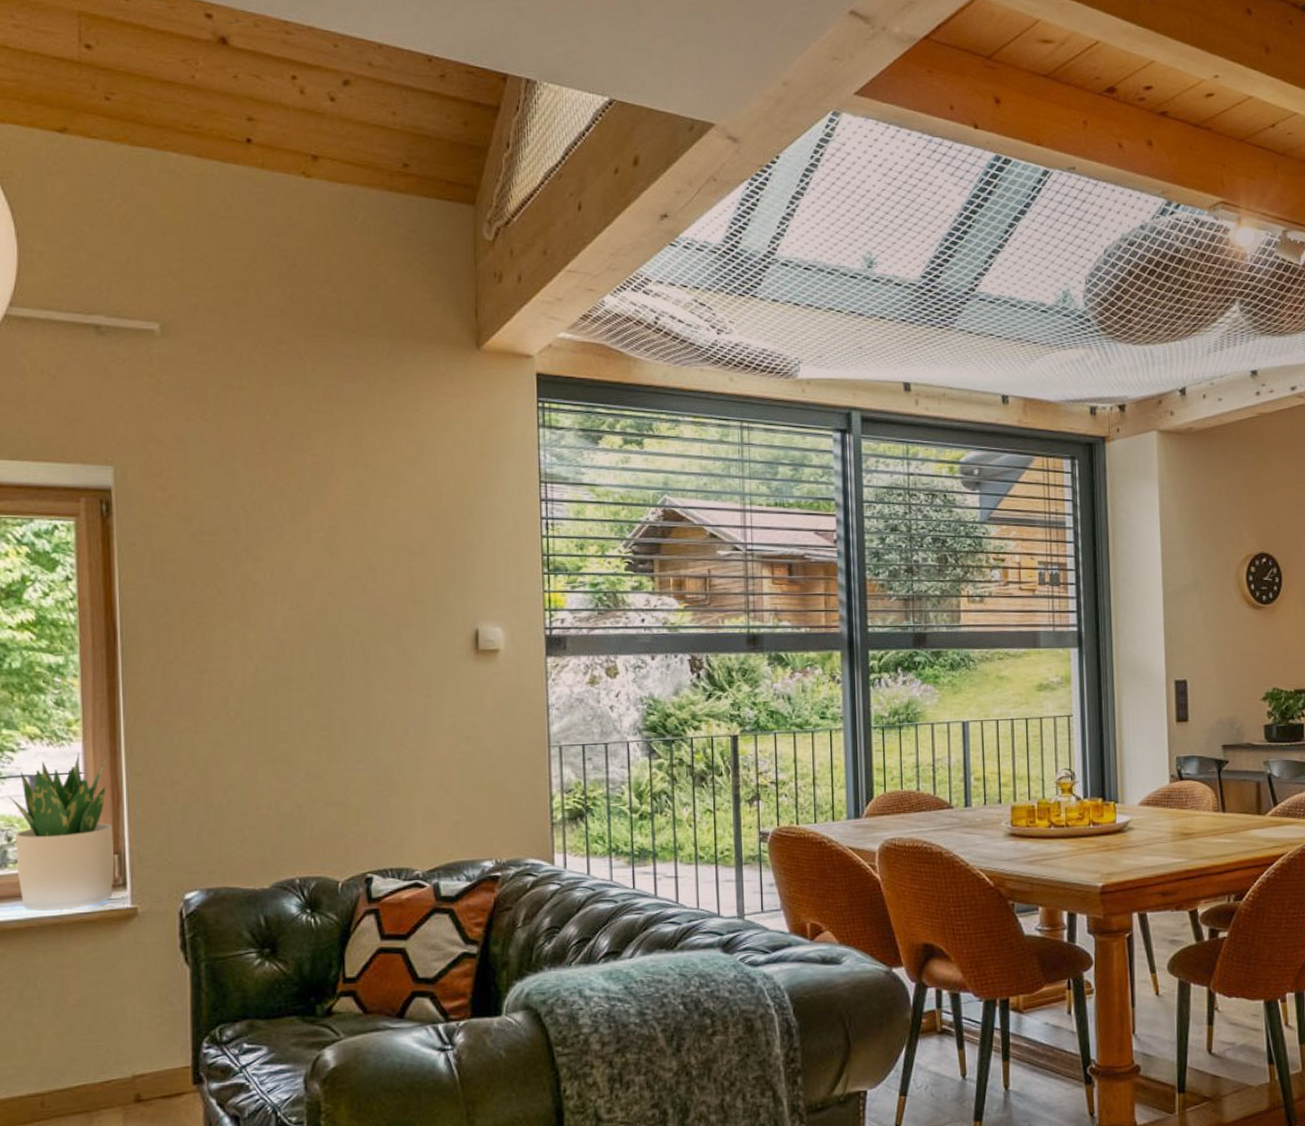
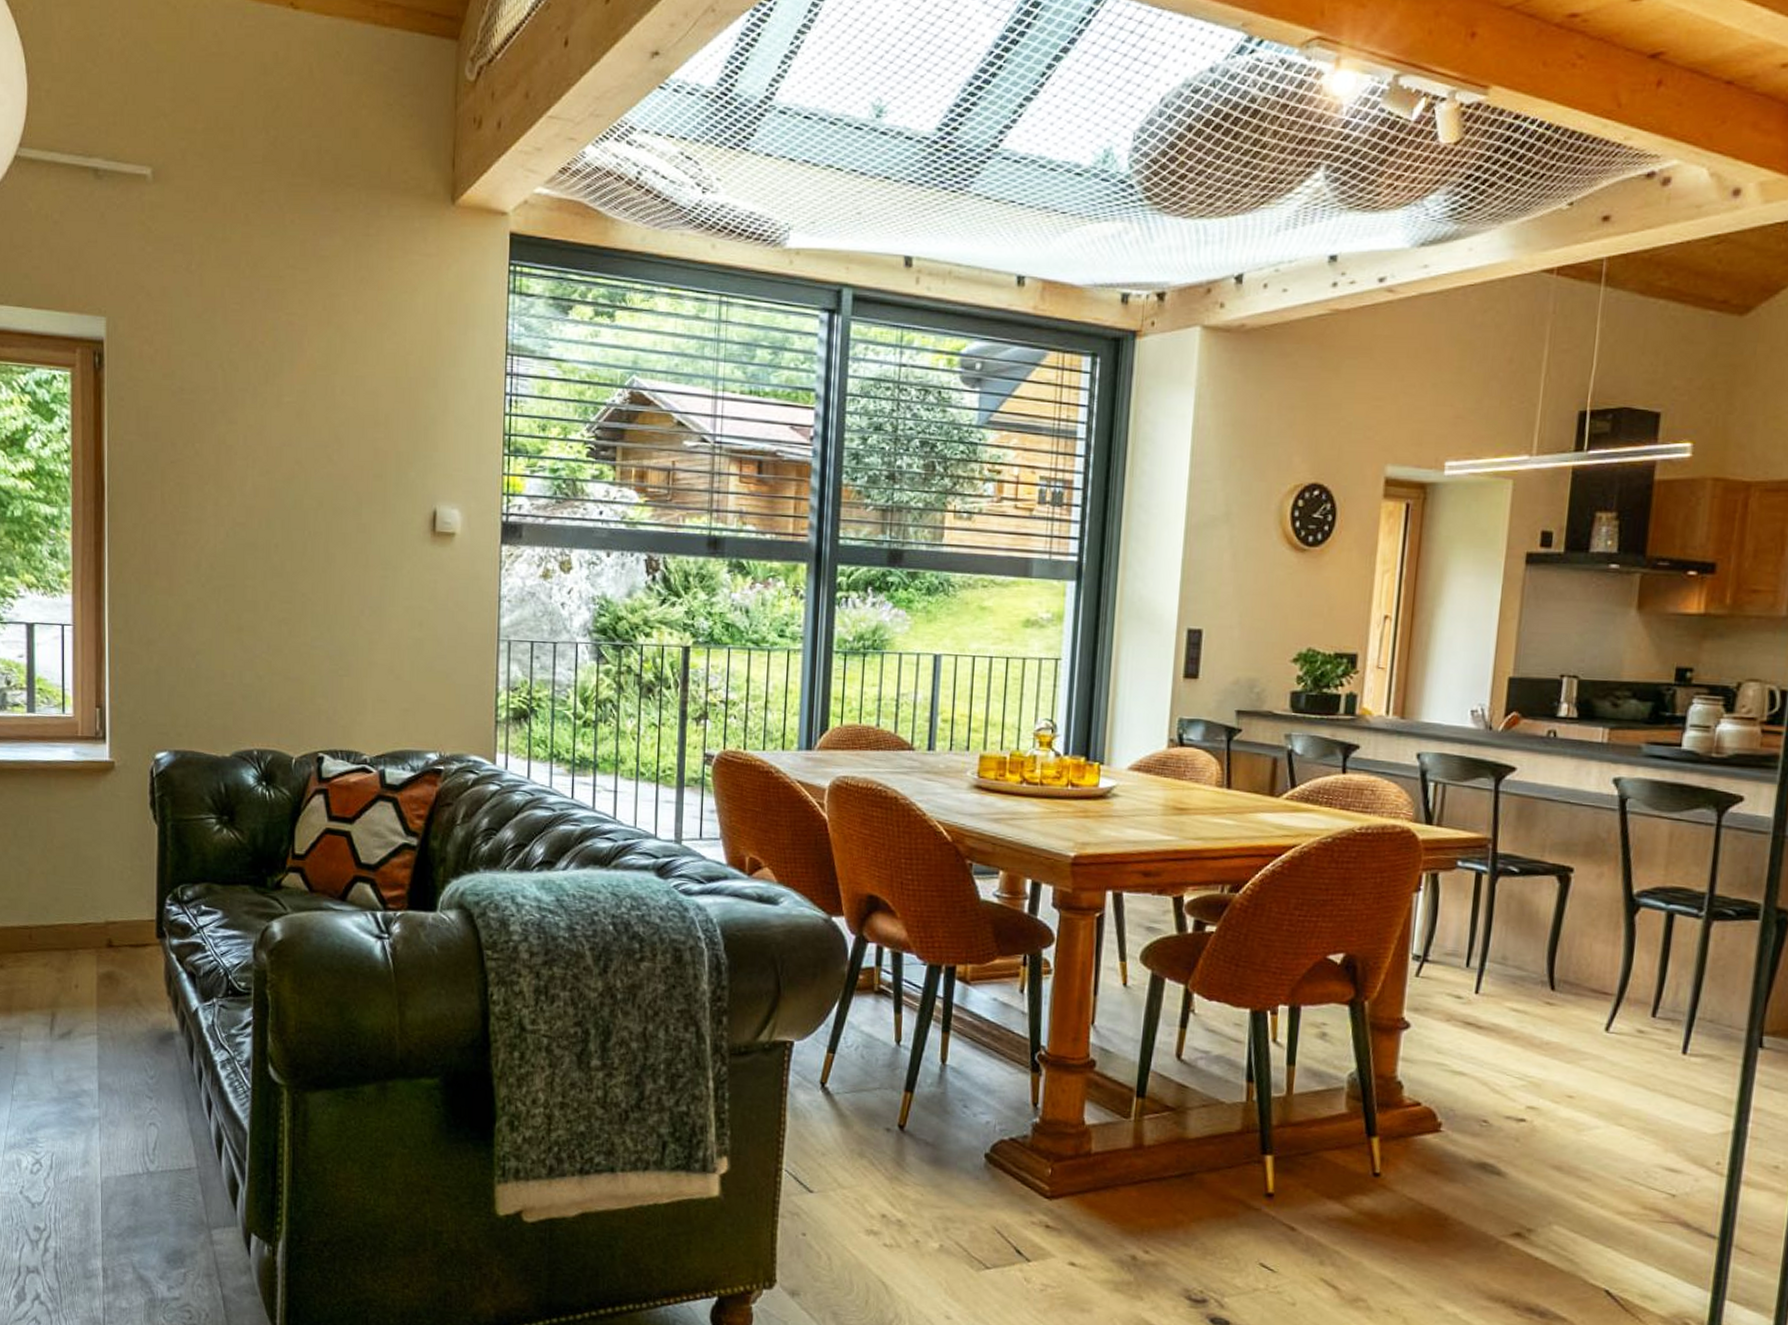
planter: present [8,752,114,912] -> none [8,604,96,757]

